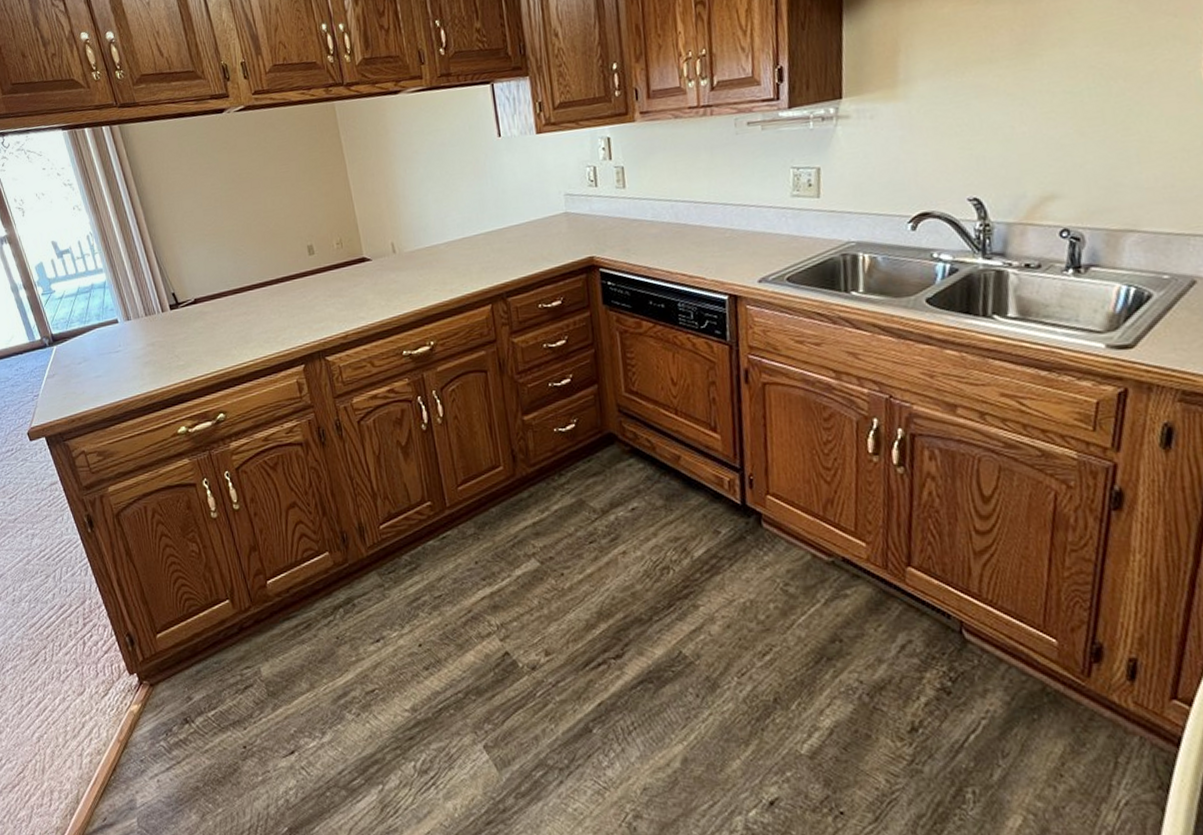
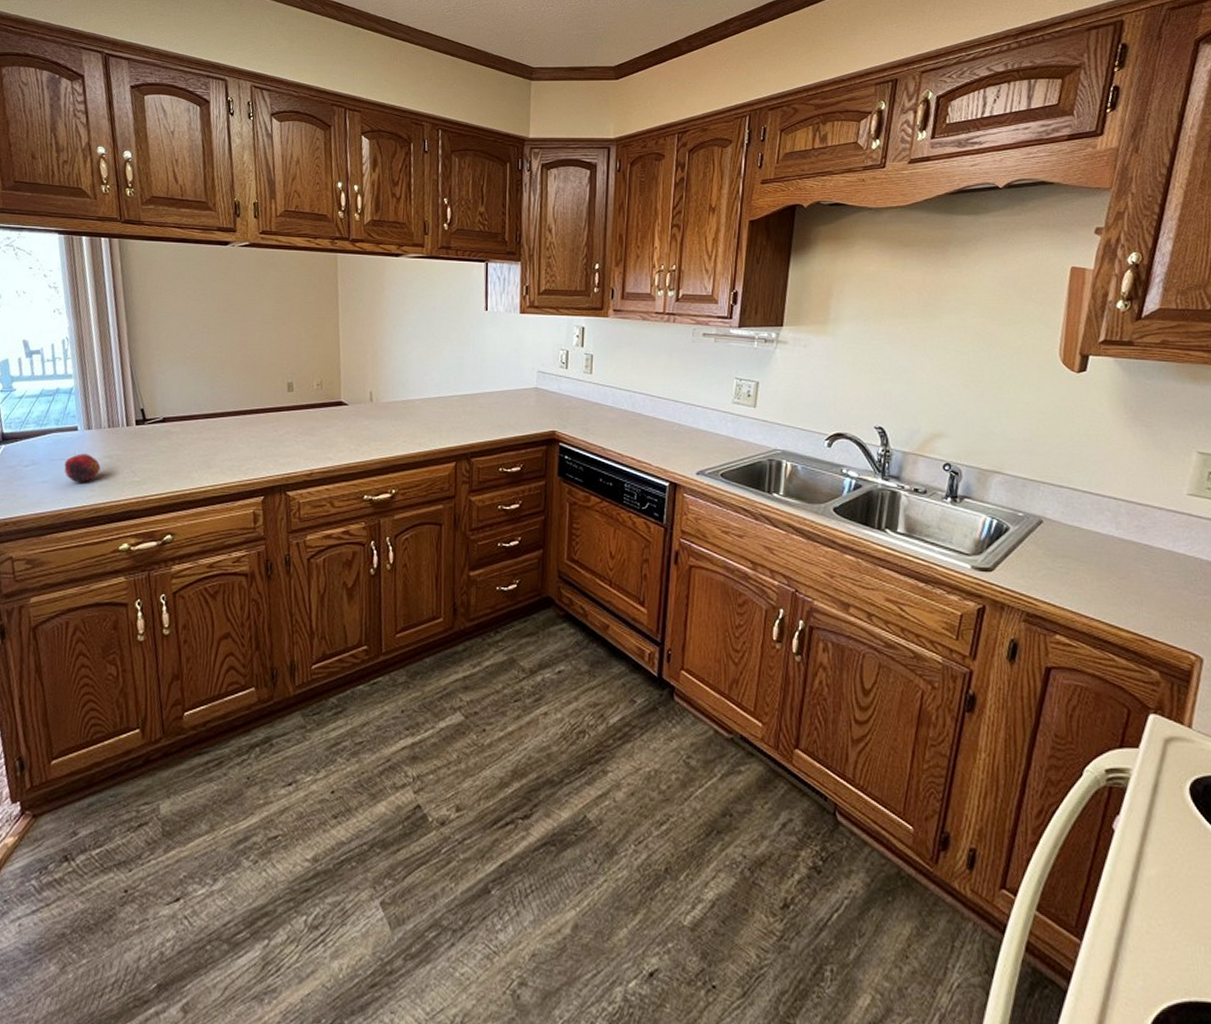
fruit: none [113,344,146,374] -> present [64,454,101,483]

